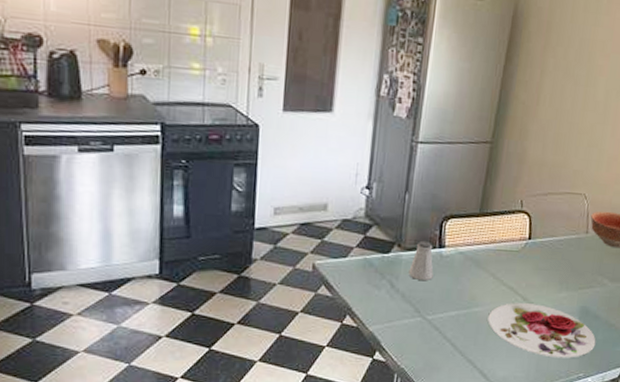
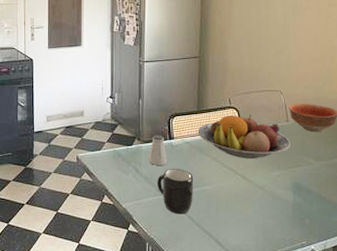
mug: none [416,284,463,341] -> present [156,168,194,214]
fruit bowl: none [476,221,585,276] -> present [197,115,290,158]
plate: present [488,303,596,358] -> none [216,181,312,228]

